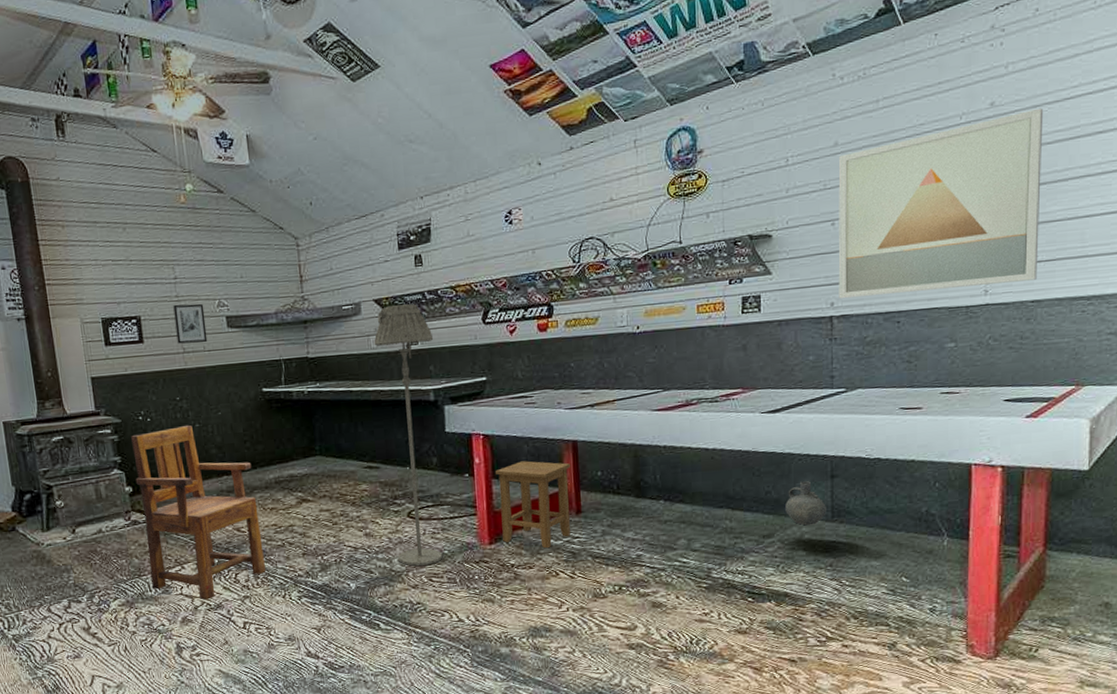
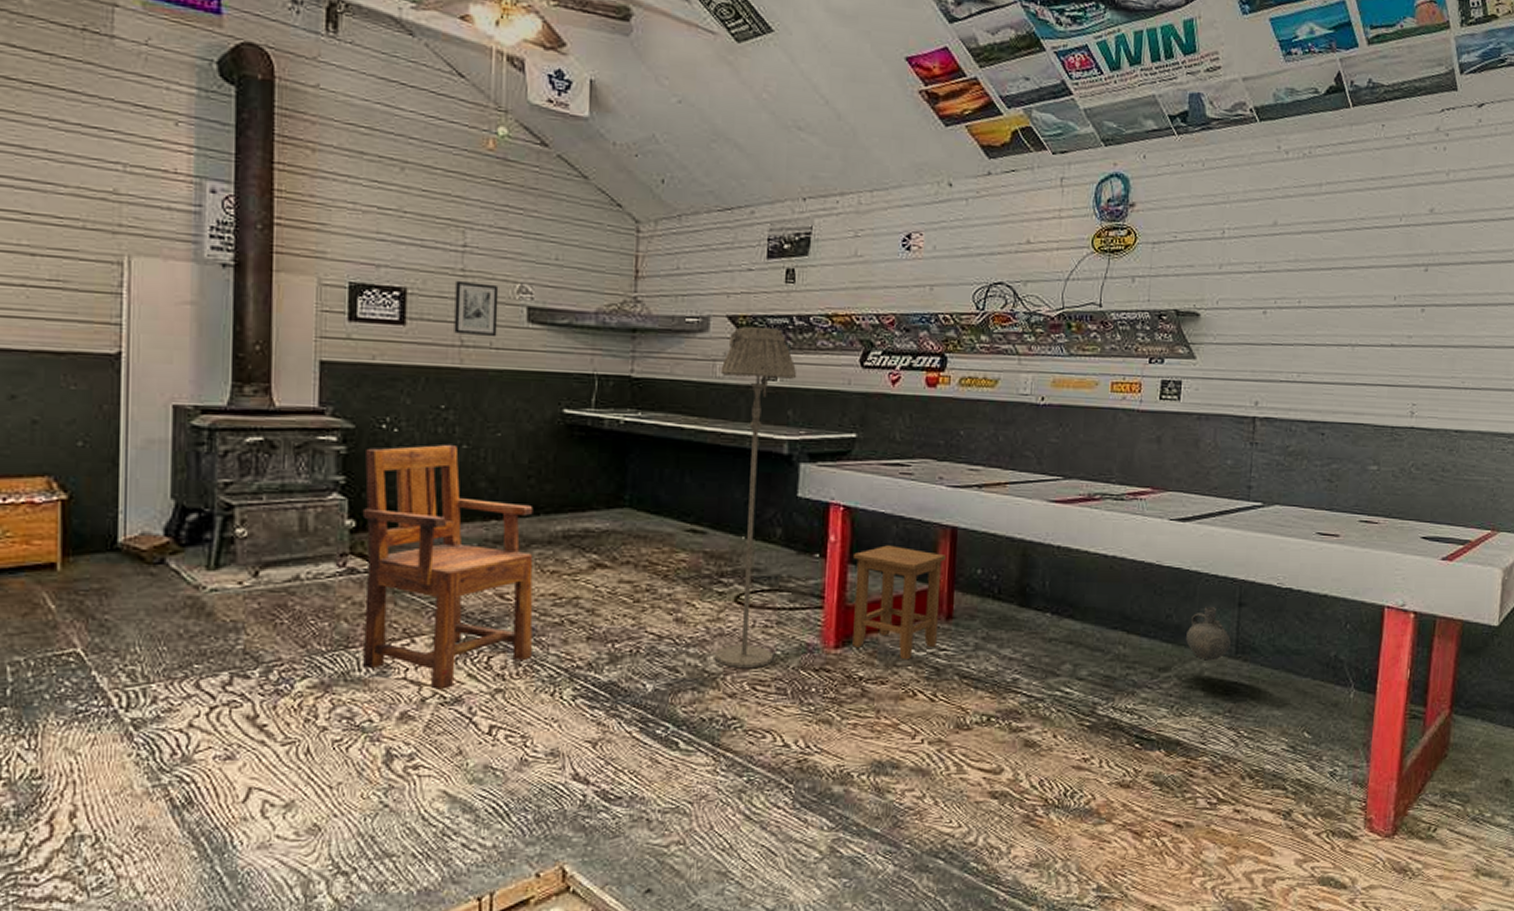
wall art: present [838,108,1044,299] -> none [1264,223,1480,408]

